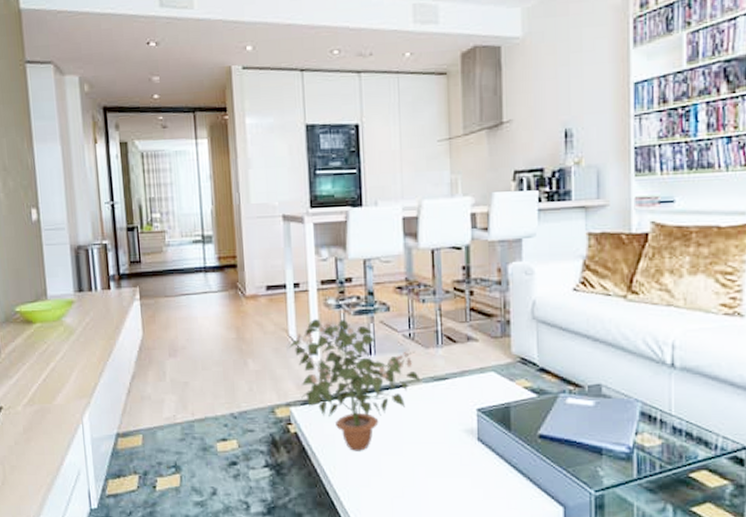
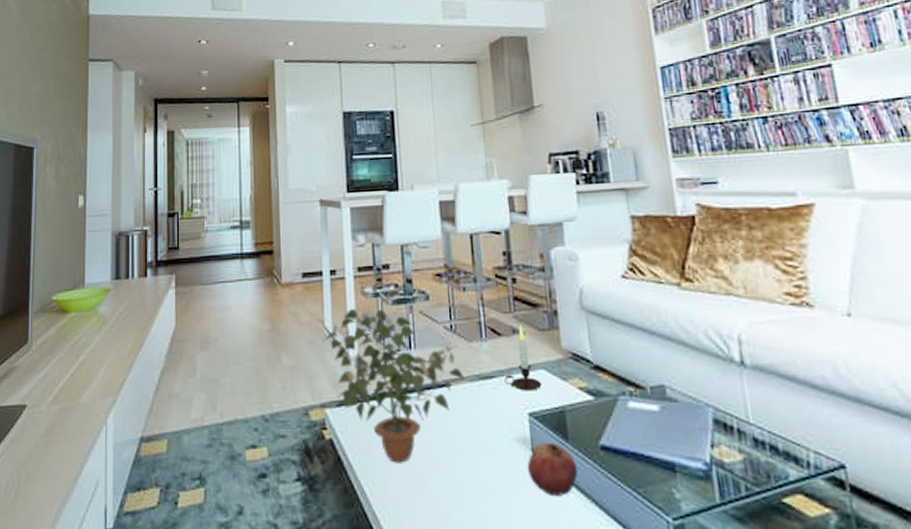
candle: none [457,332,491,390] -> present [504,324,542,391]
fruit: none [472,432,518,476] -> present [527,441,579,497]

